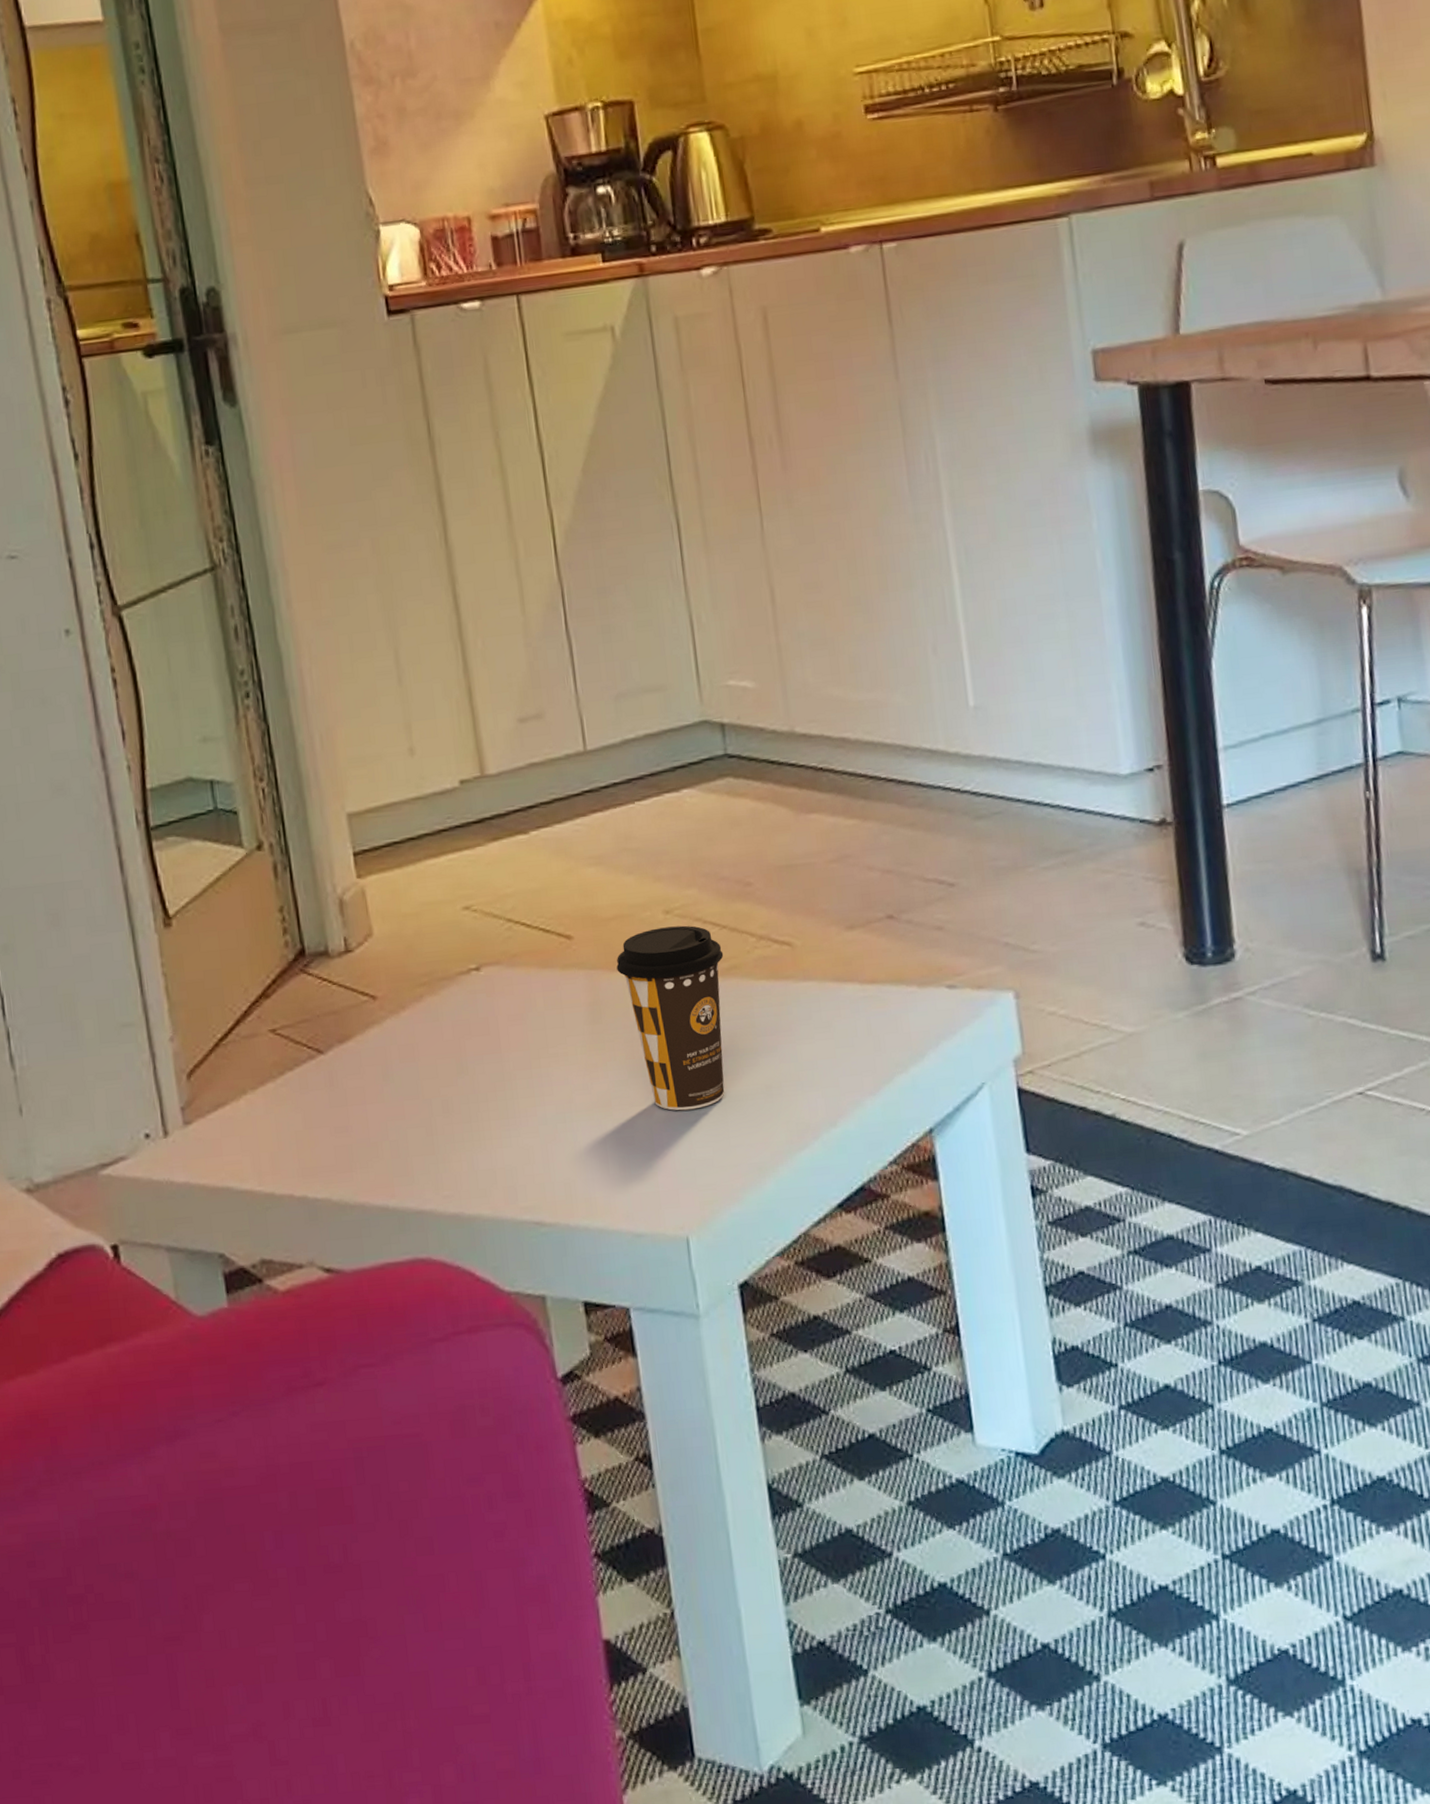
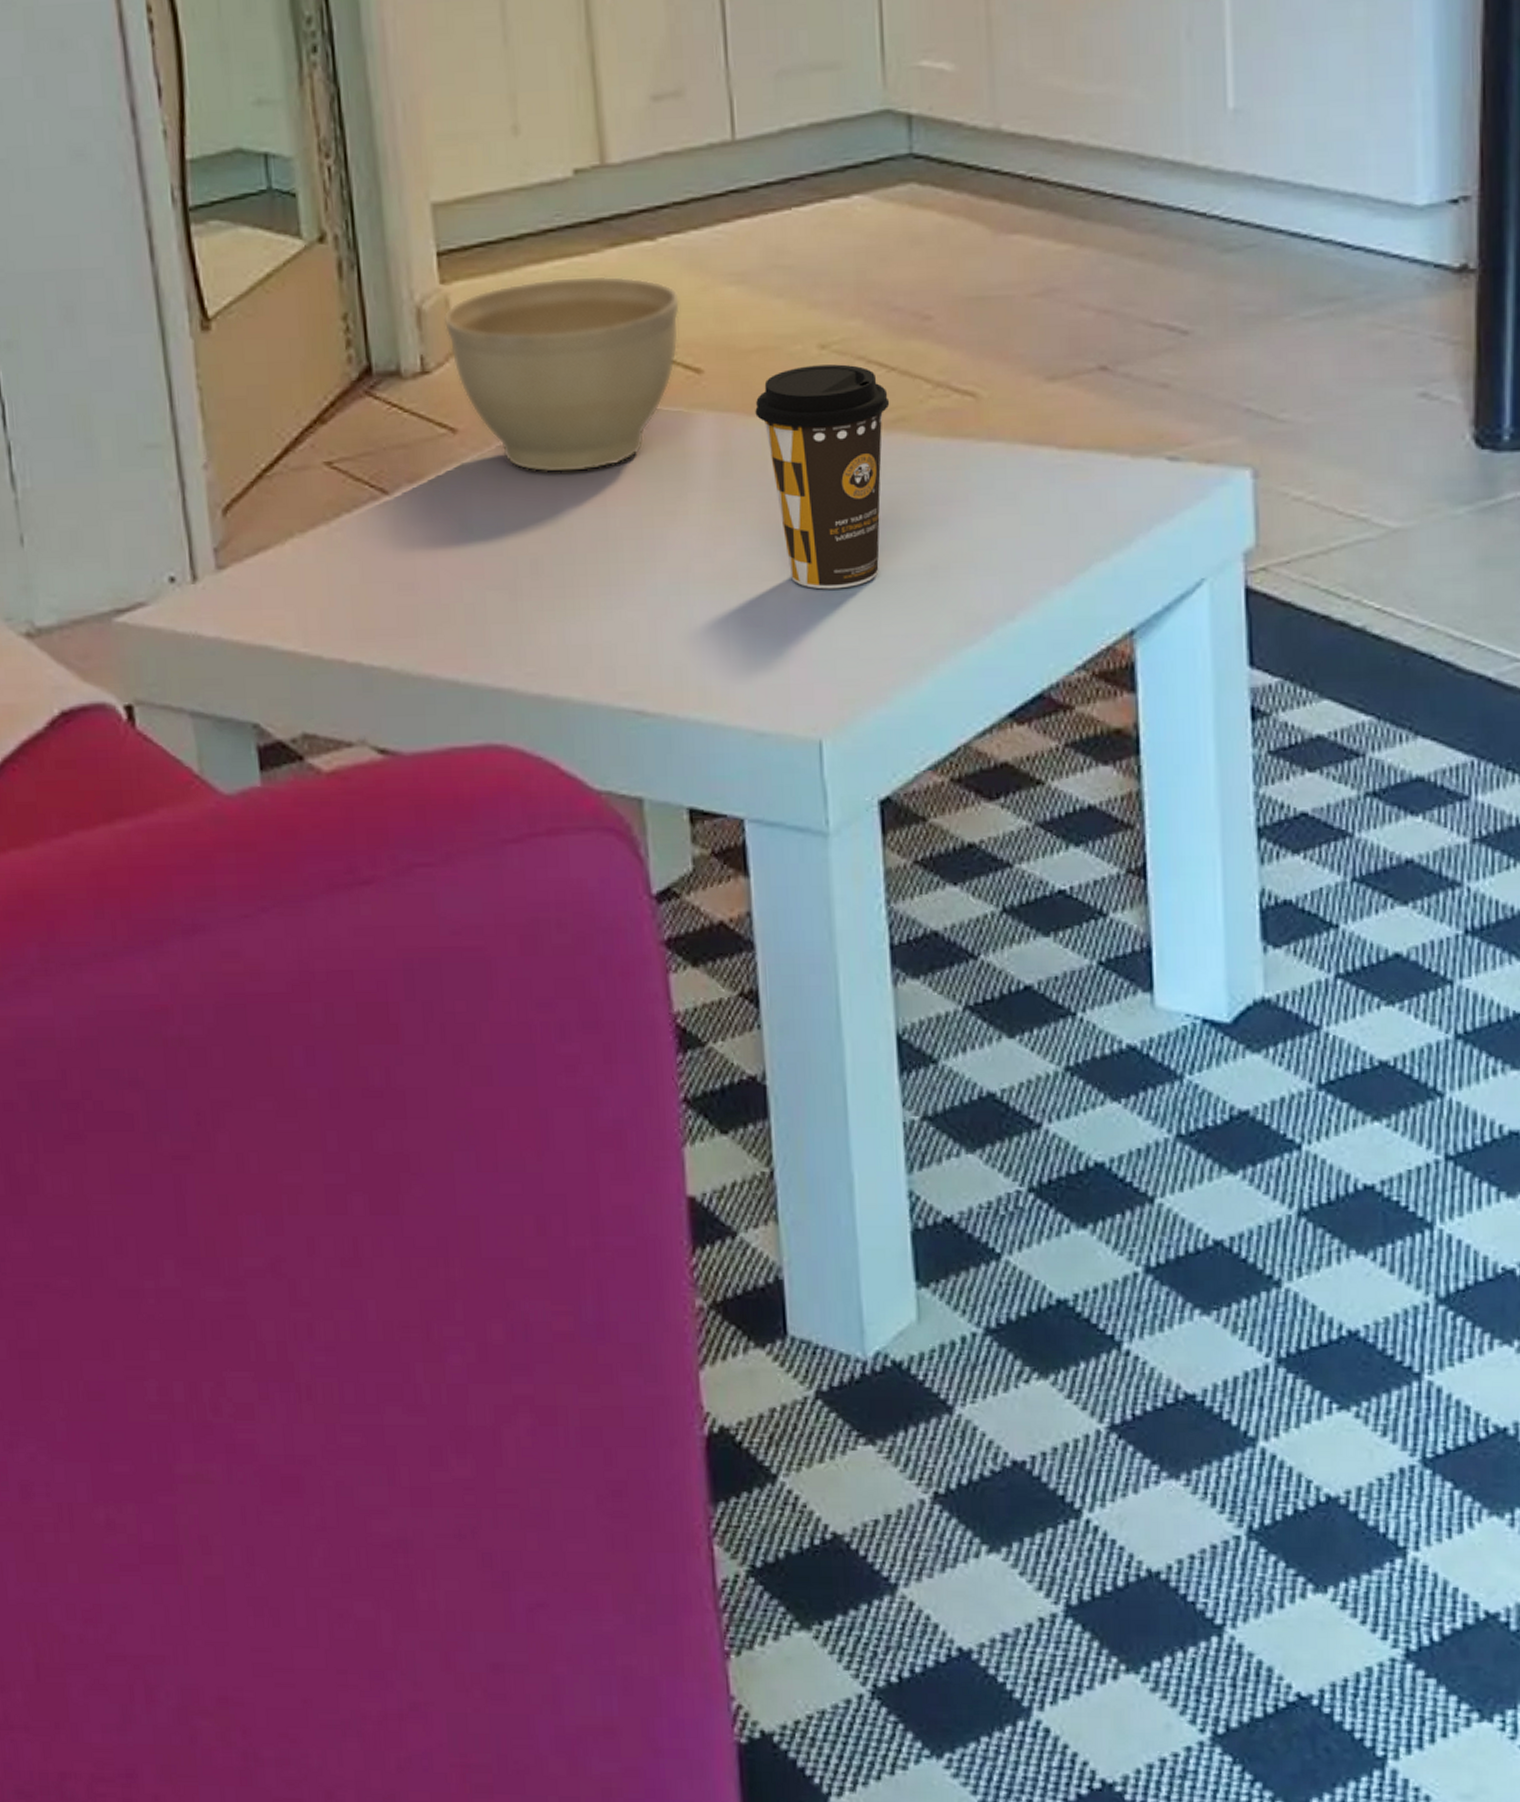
planter bowl: none [361,864,552,1028] -> present [443,275,681,473]

